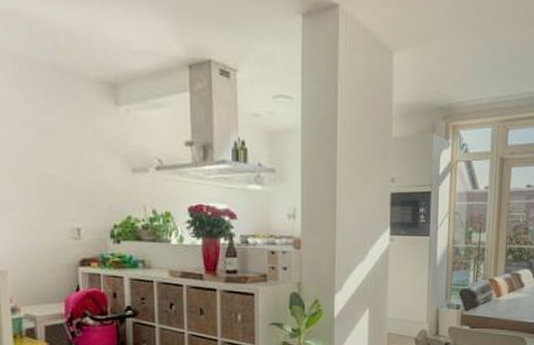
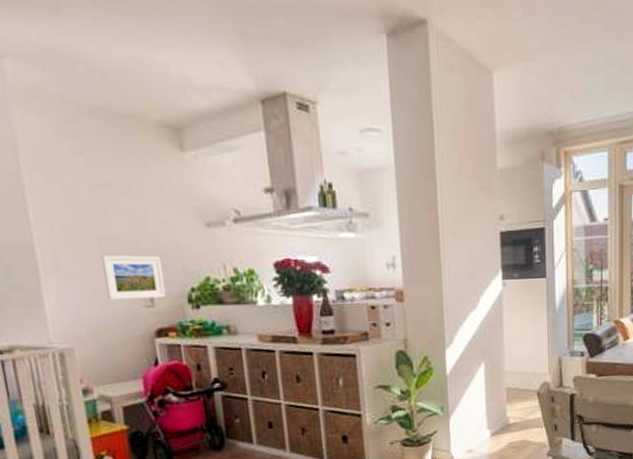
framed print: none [39,192,92,232] -> present [102,255,166,300]

